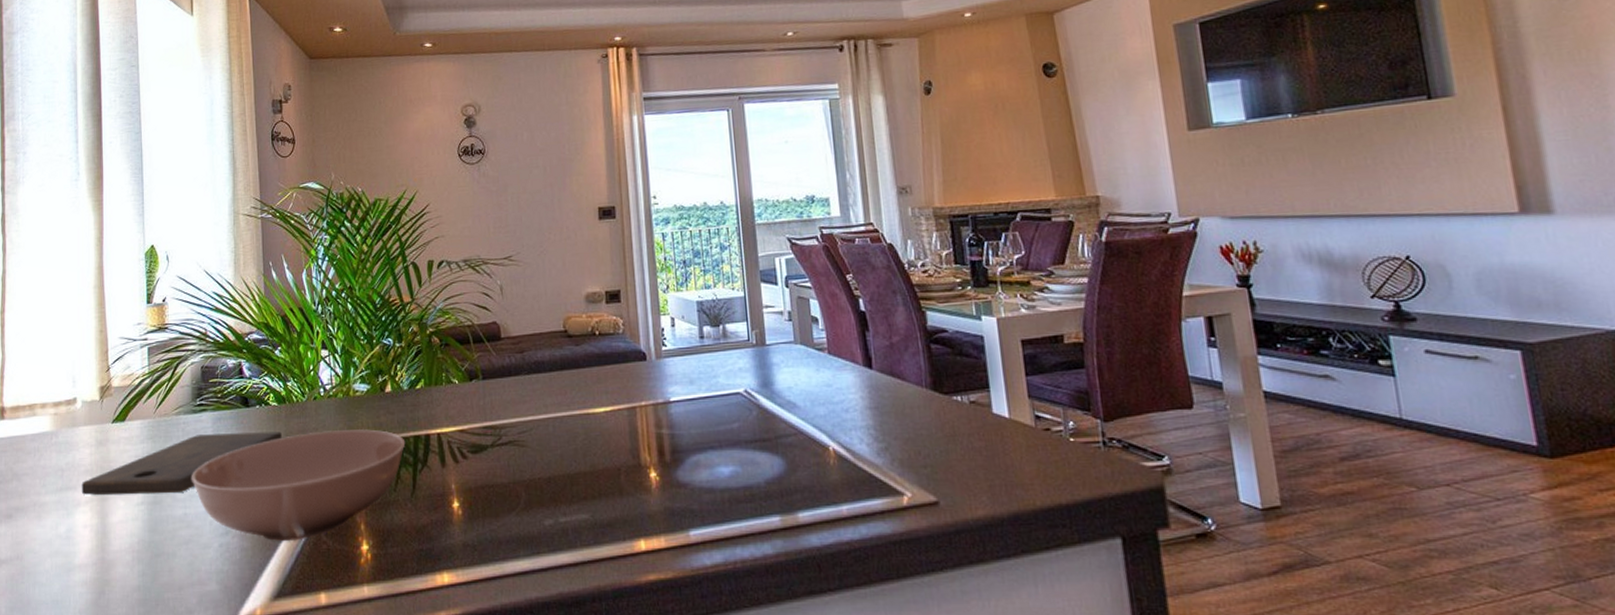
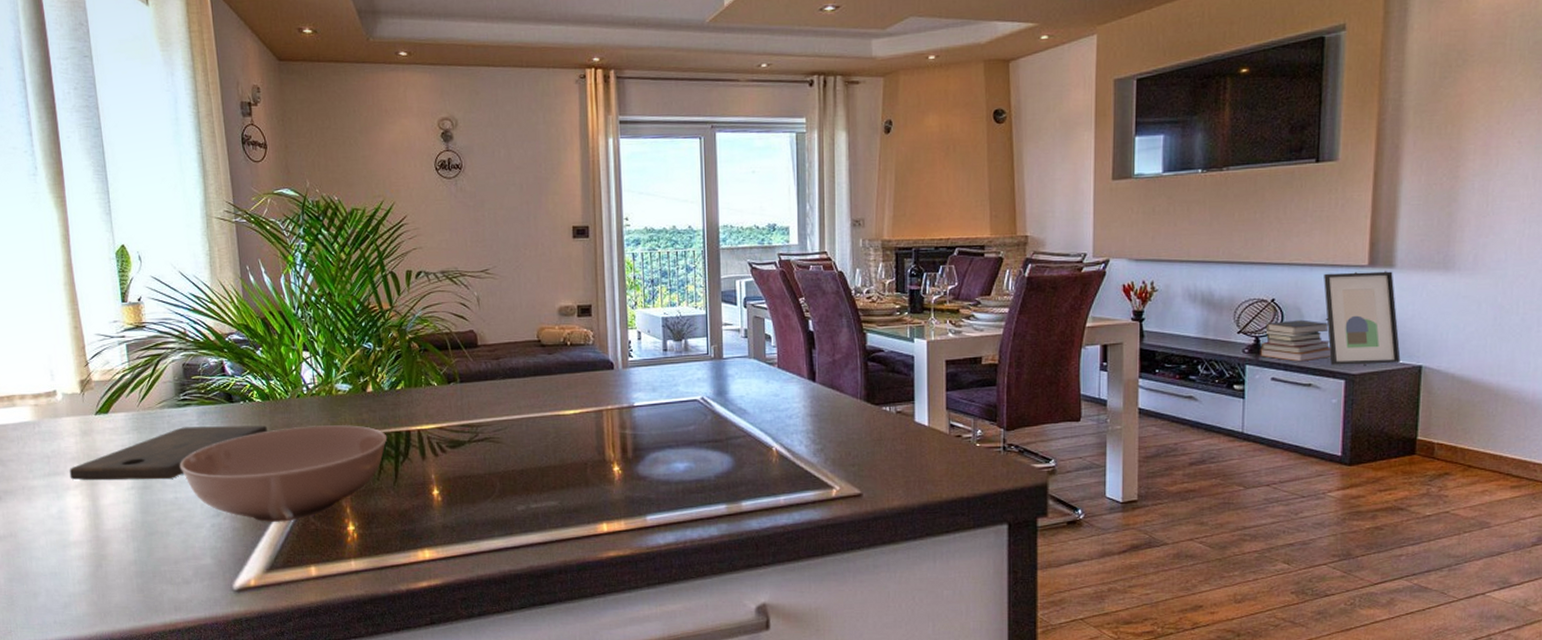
books: none [1403,279,1496,330] -> present [1260,319,1331,362]
picture frame: none [1466,217,1589,333] -> present [1324,270,1401,366]

